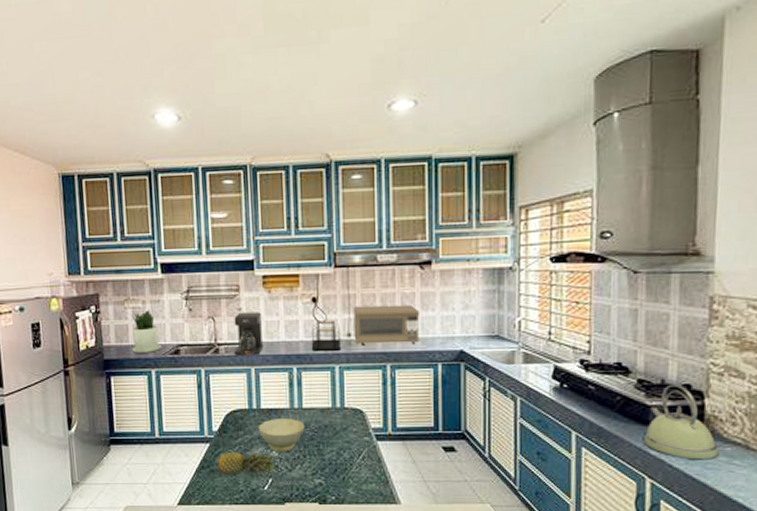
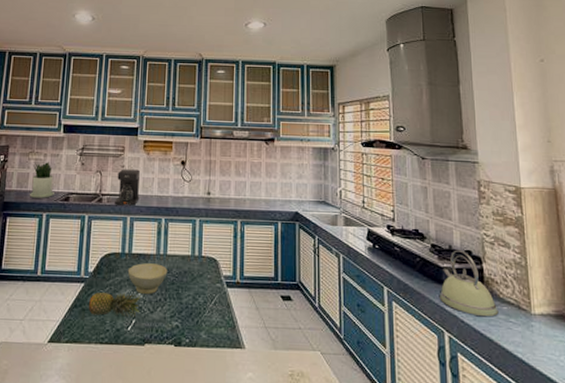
dish rack: present [312,320,342,351] -> none [179,180,203,206]
microwave: present [353,304,420,346] -> none [213,170,265,205]

